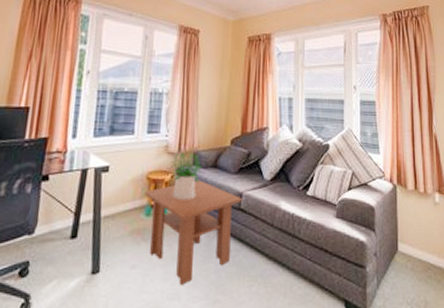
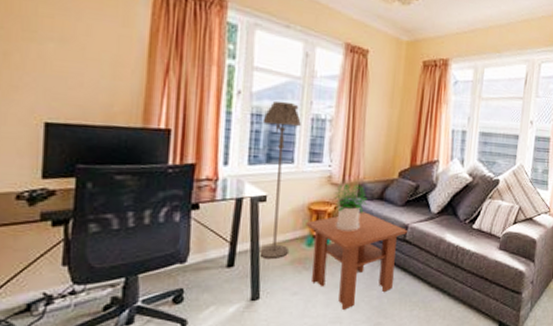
floor lamp: none [101,78,141,229] -> present [259,101,301,258]

